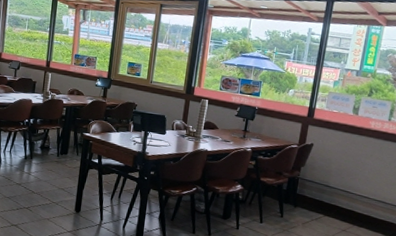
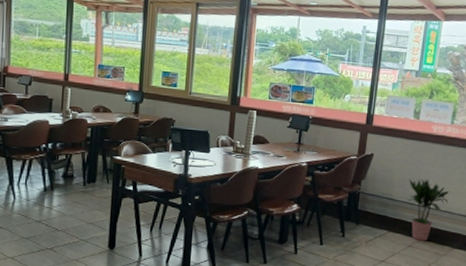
potted plant: none [344,169,384,227] -> present [408,178,450,241]

